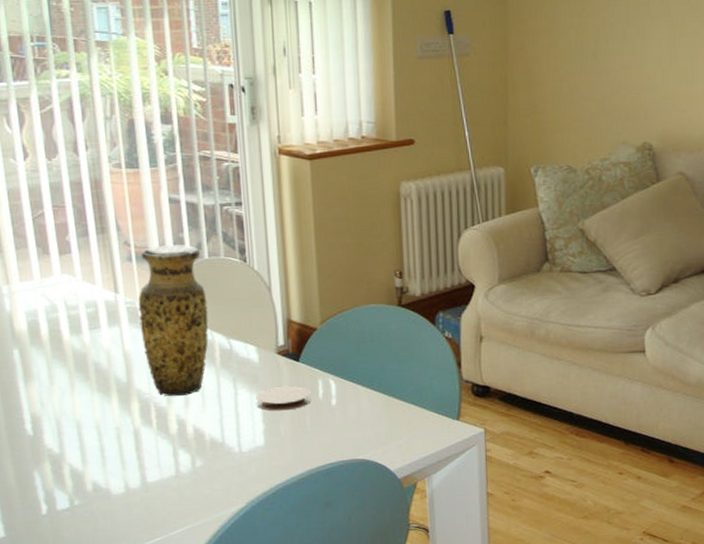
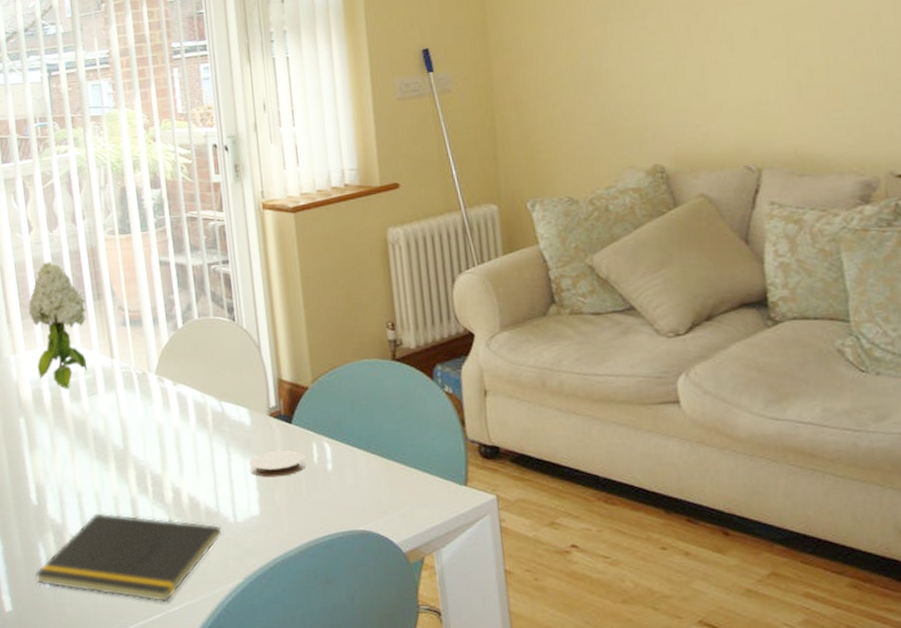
flower: none [23,191,89,323] -> present [28,261,87,390]
notepad: none [30,443,227,526] -> present [34,513,222,603]
vase: present [138,245,209,397] -> none [132,306,201,464]

